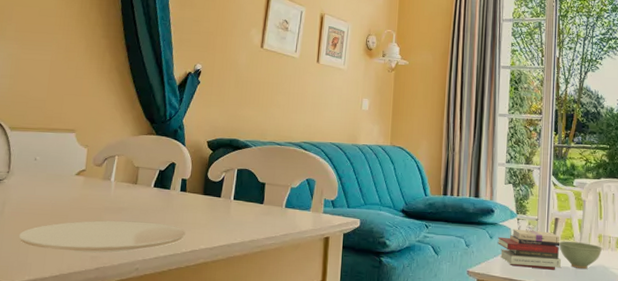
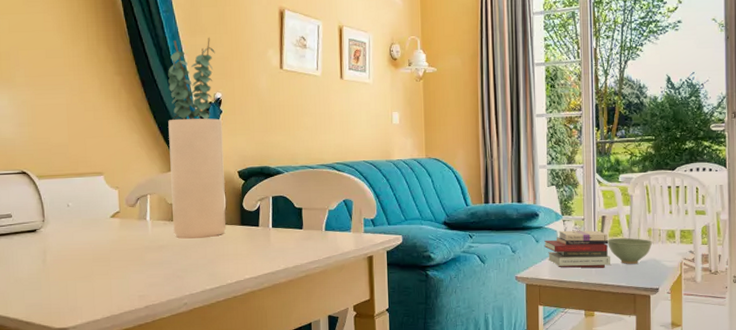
plate: present [18,220,186,253] -> none [64,257,229,293]
vase: none [136,12,201,204] -> present [168,37,227,239]

